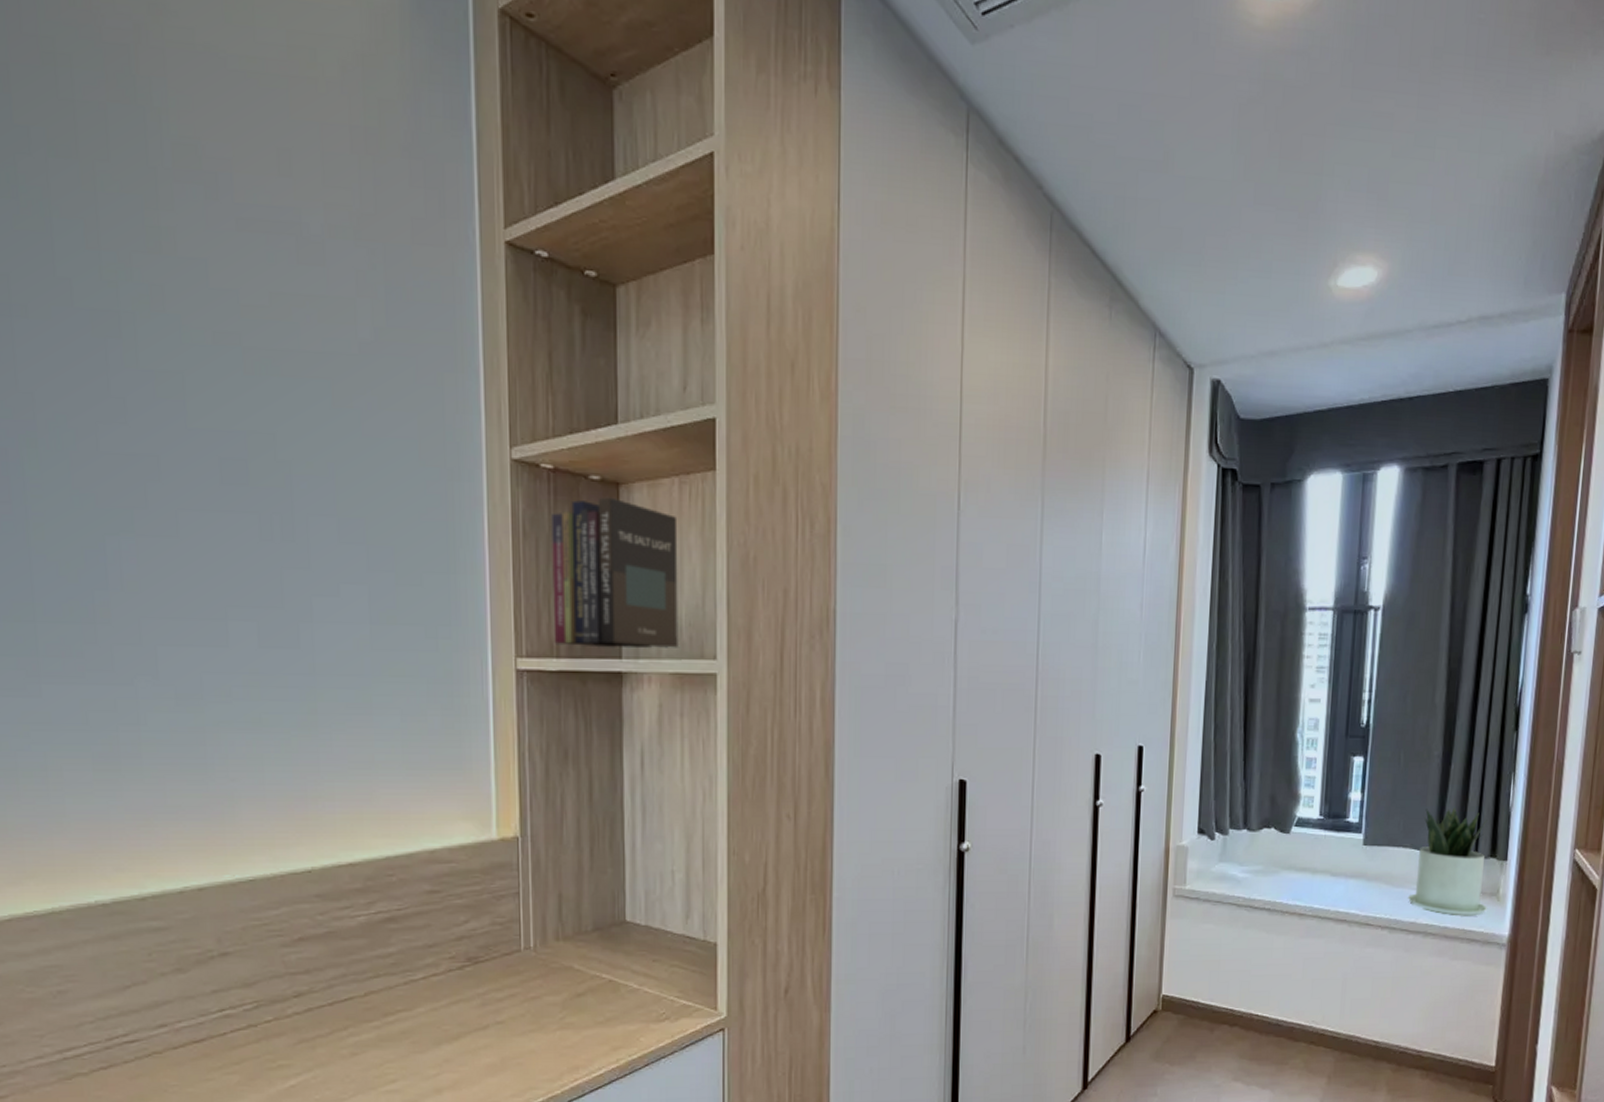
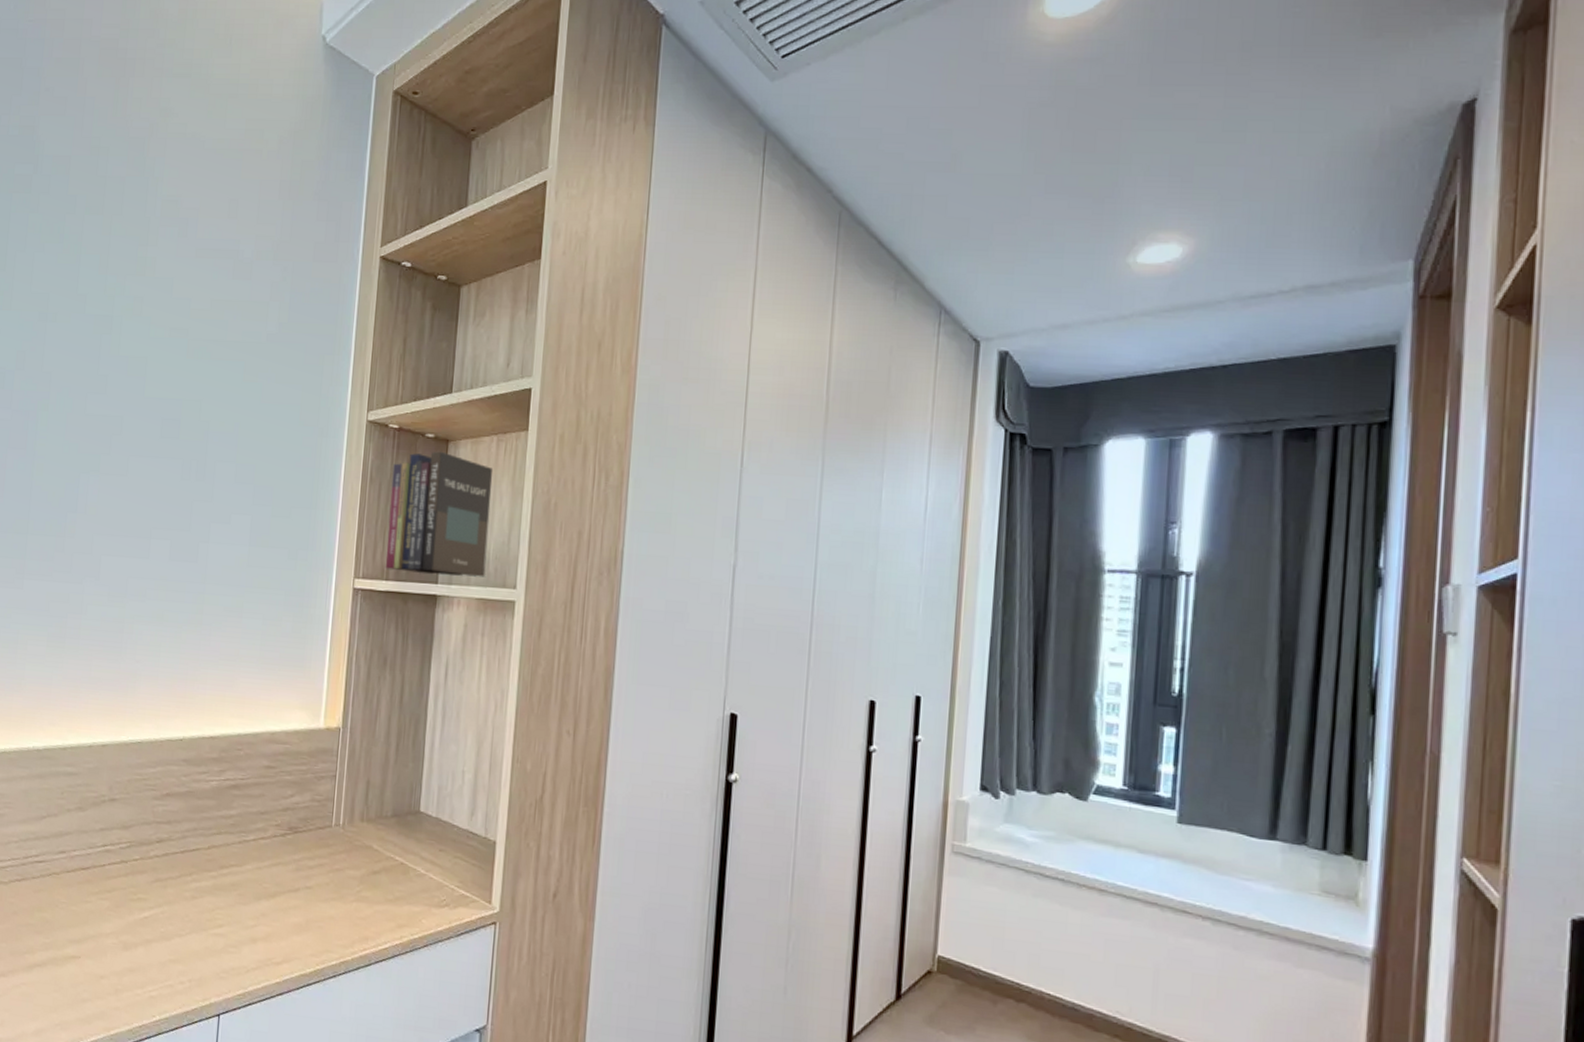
planter: present [1407,808,1488,915] -> none [1235,791,1344,920]

